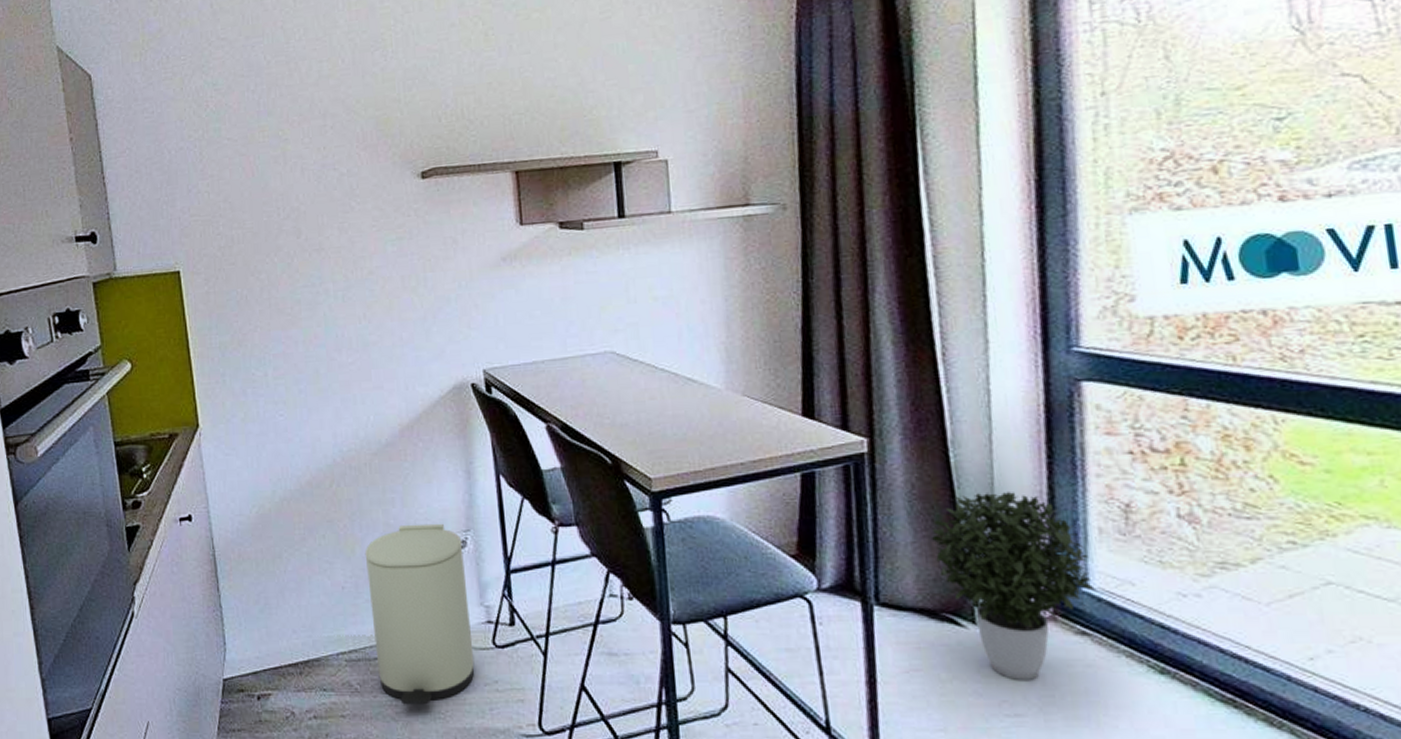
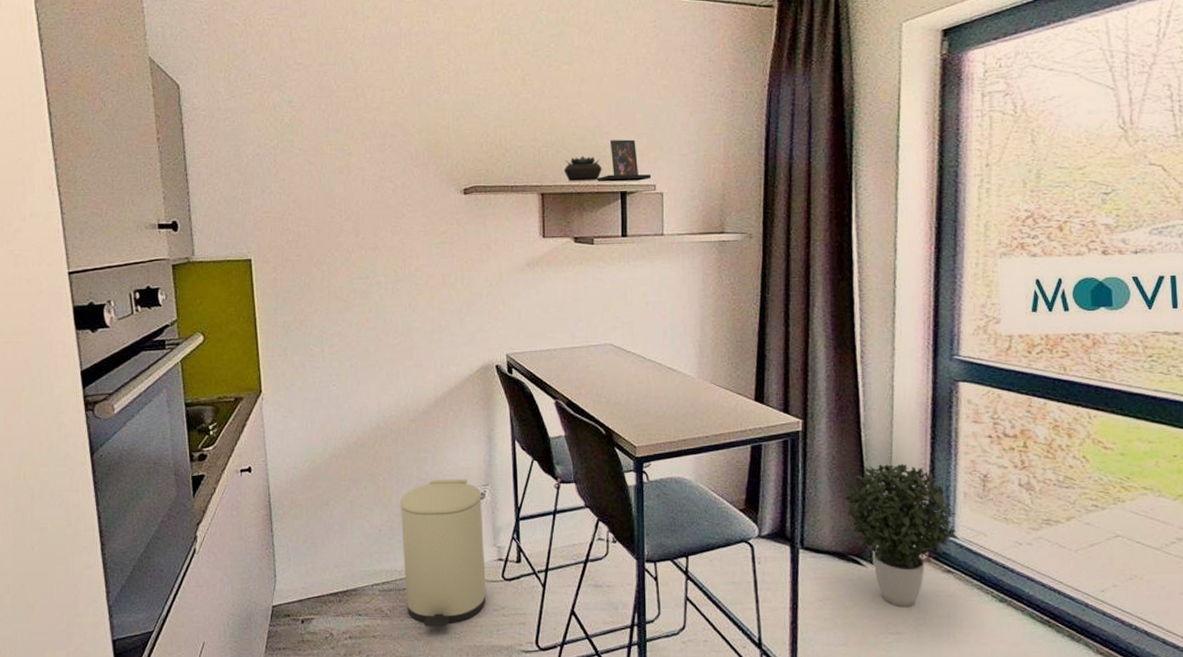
succulent plant: none [541,121,590,155] -> present [563,155,603,182]
photo frame: none [583,96,652,153] -> present [597,139,652,182]

